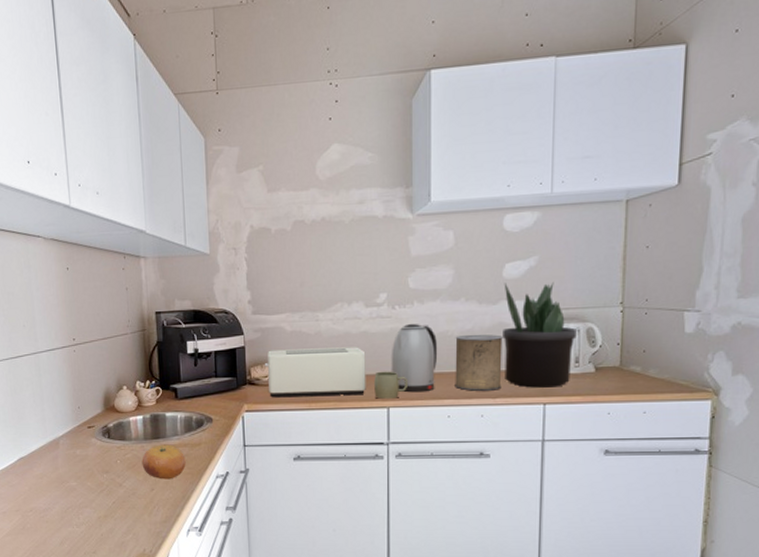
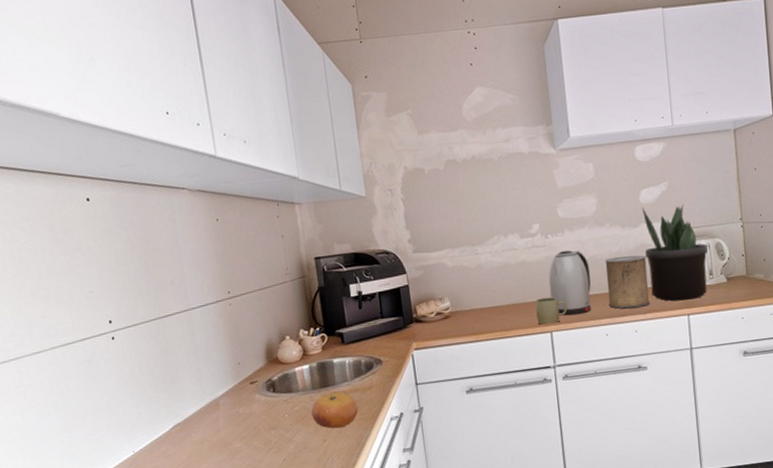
toaster: present [264,347,366,398] -> none [429,276,529,333]

